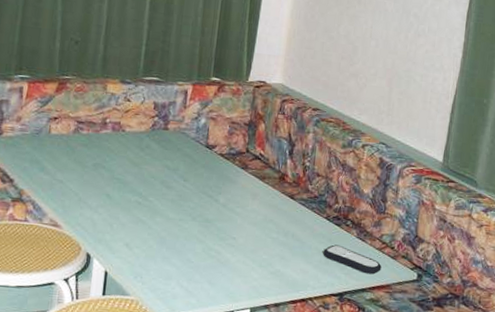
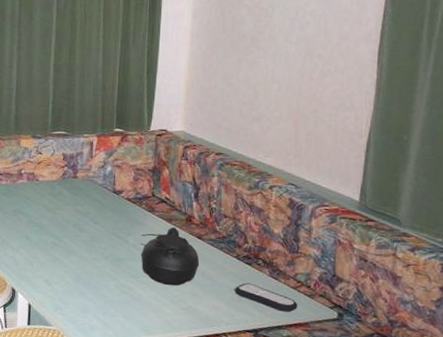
teapot: none [231,186,290,249] -> present [140,227,200,286]

